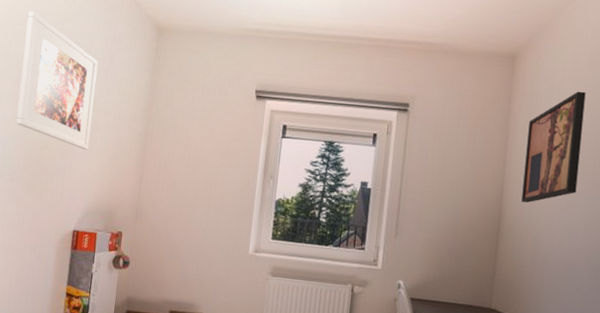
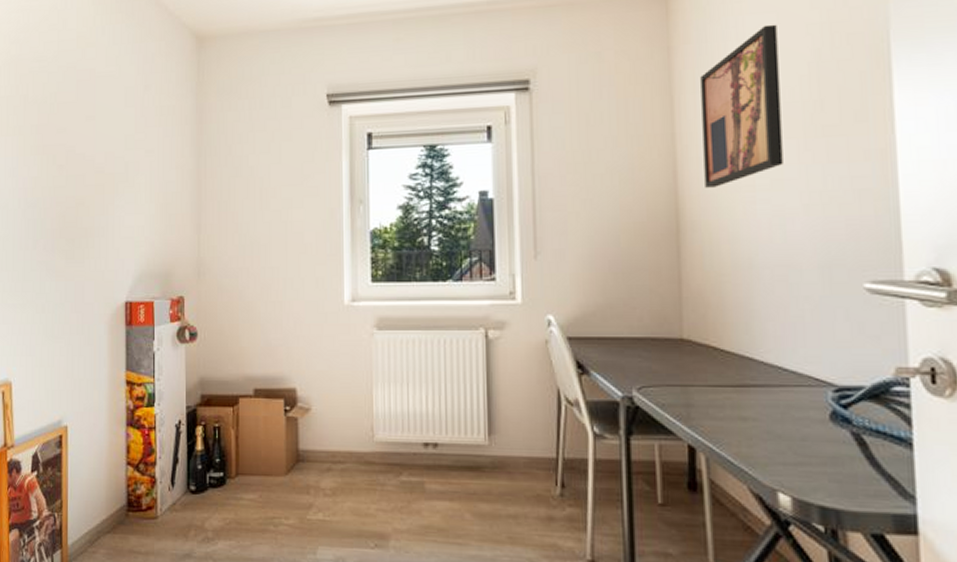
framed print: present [16,11,98,150] -> none [43,42,132,200]

